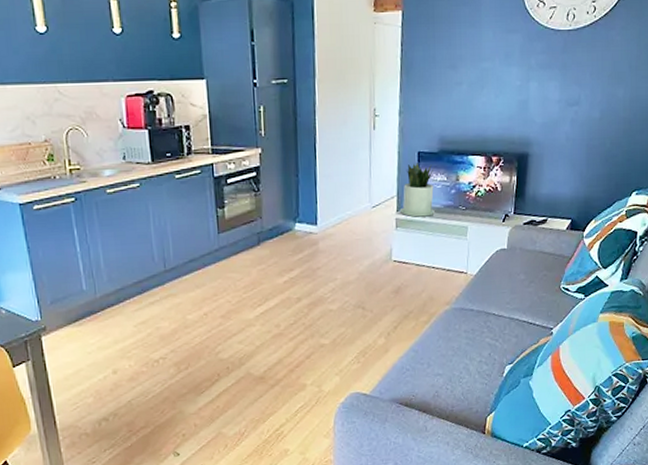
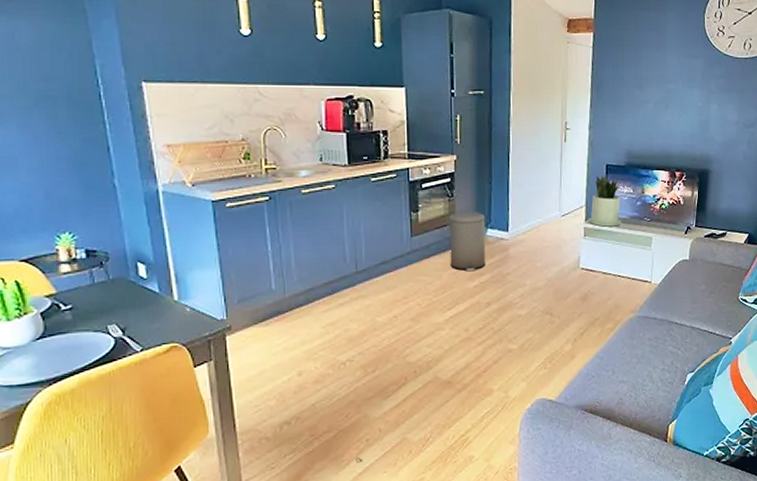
pedal bin: none [256,205,295,267] -> present [449,211,486,271]

